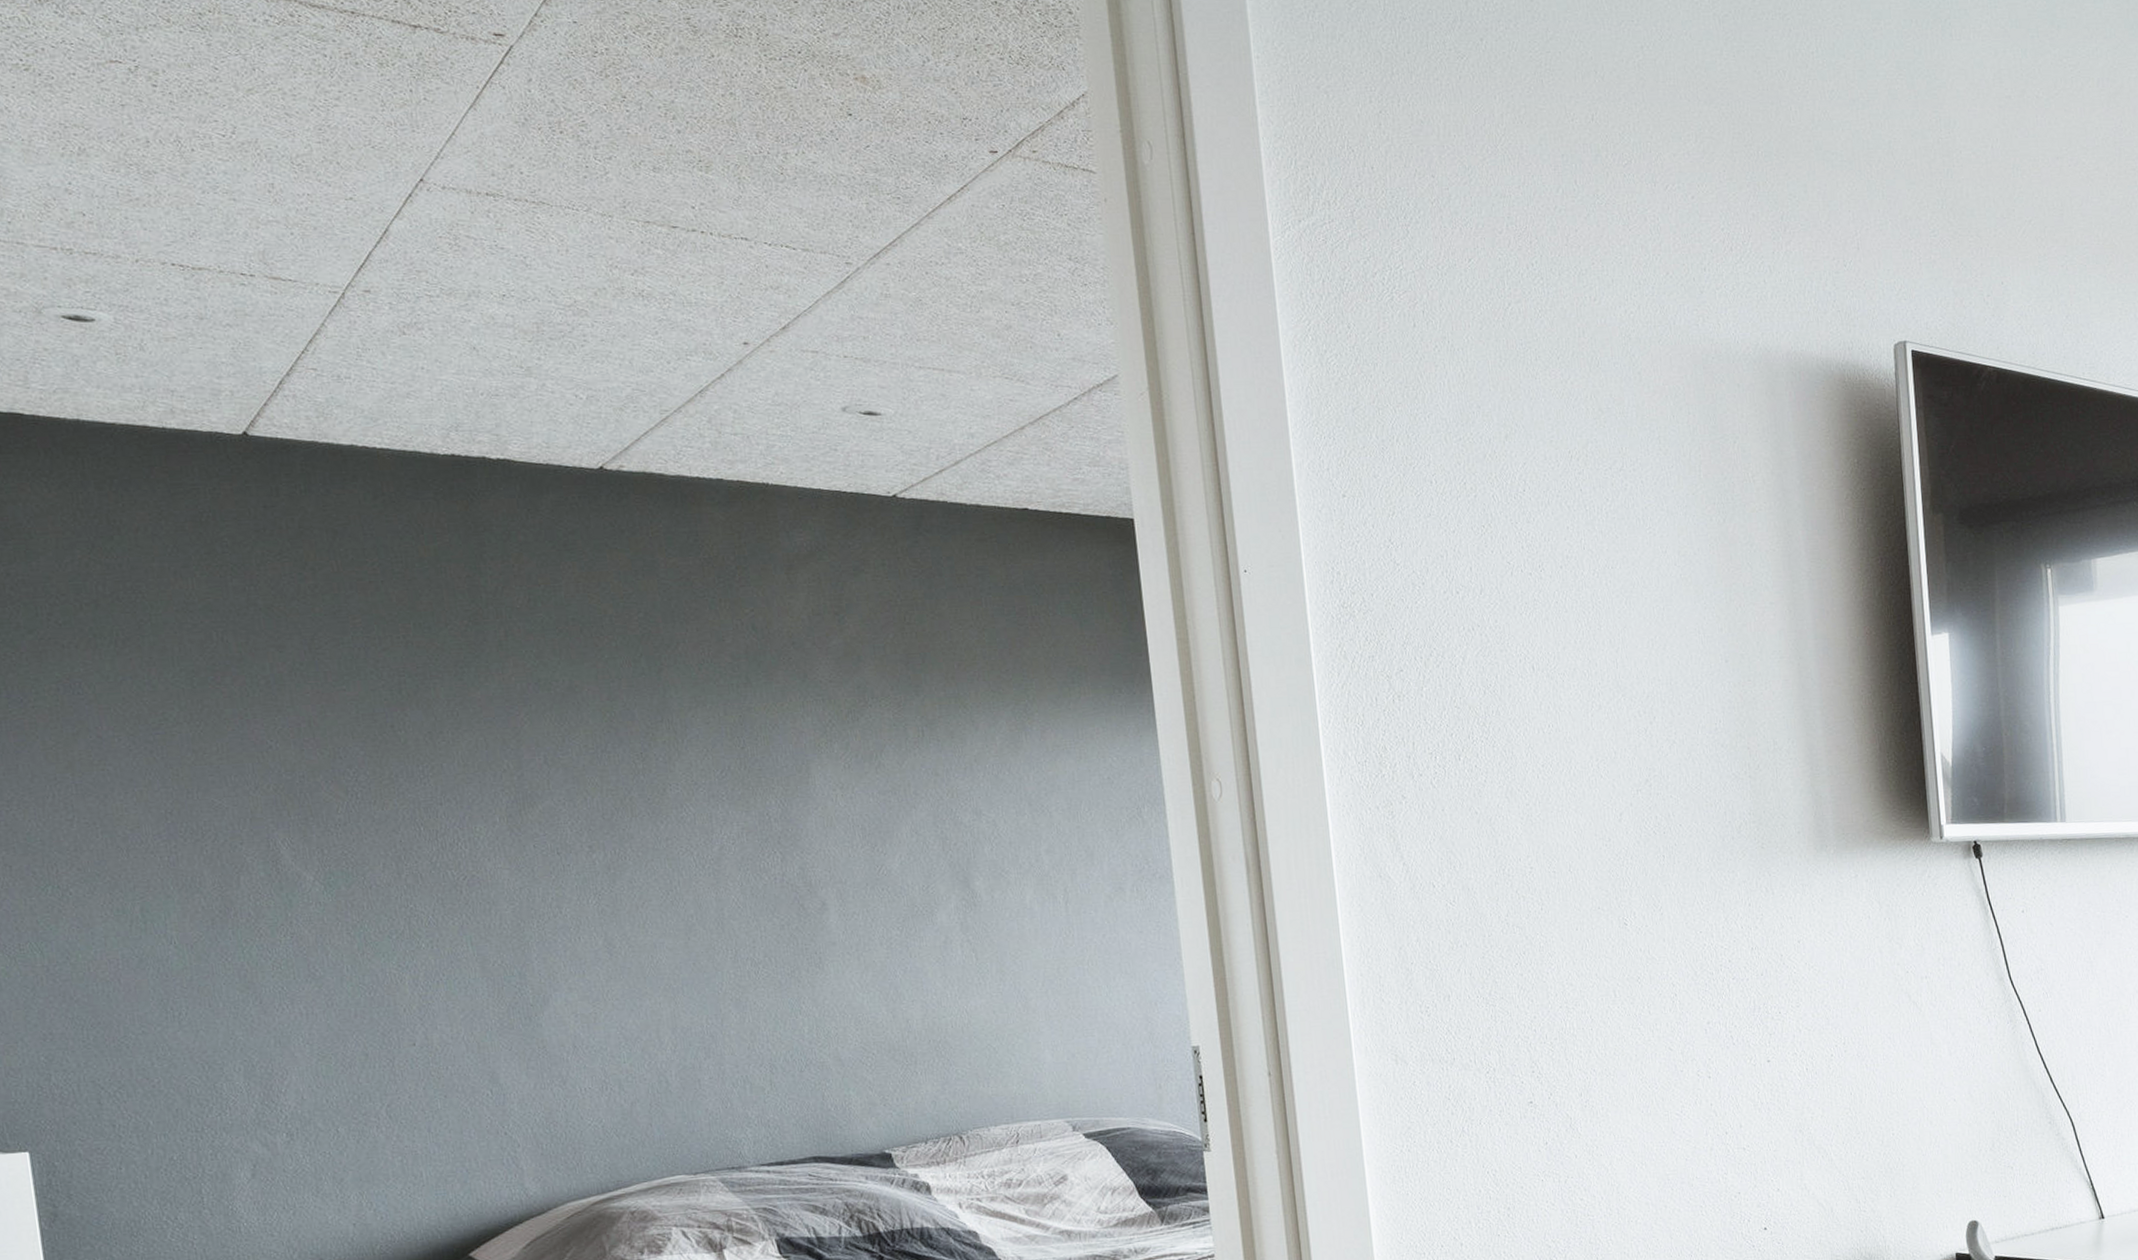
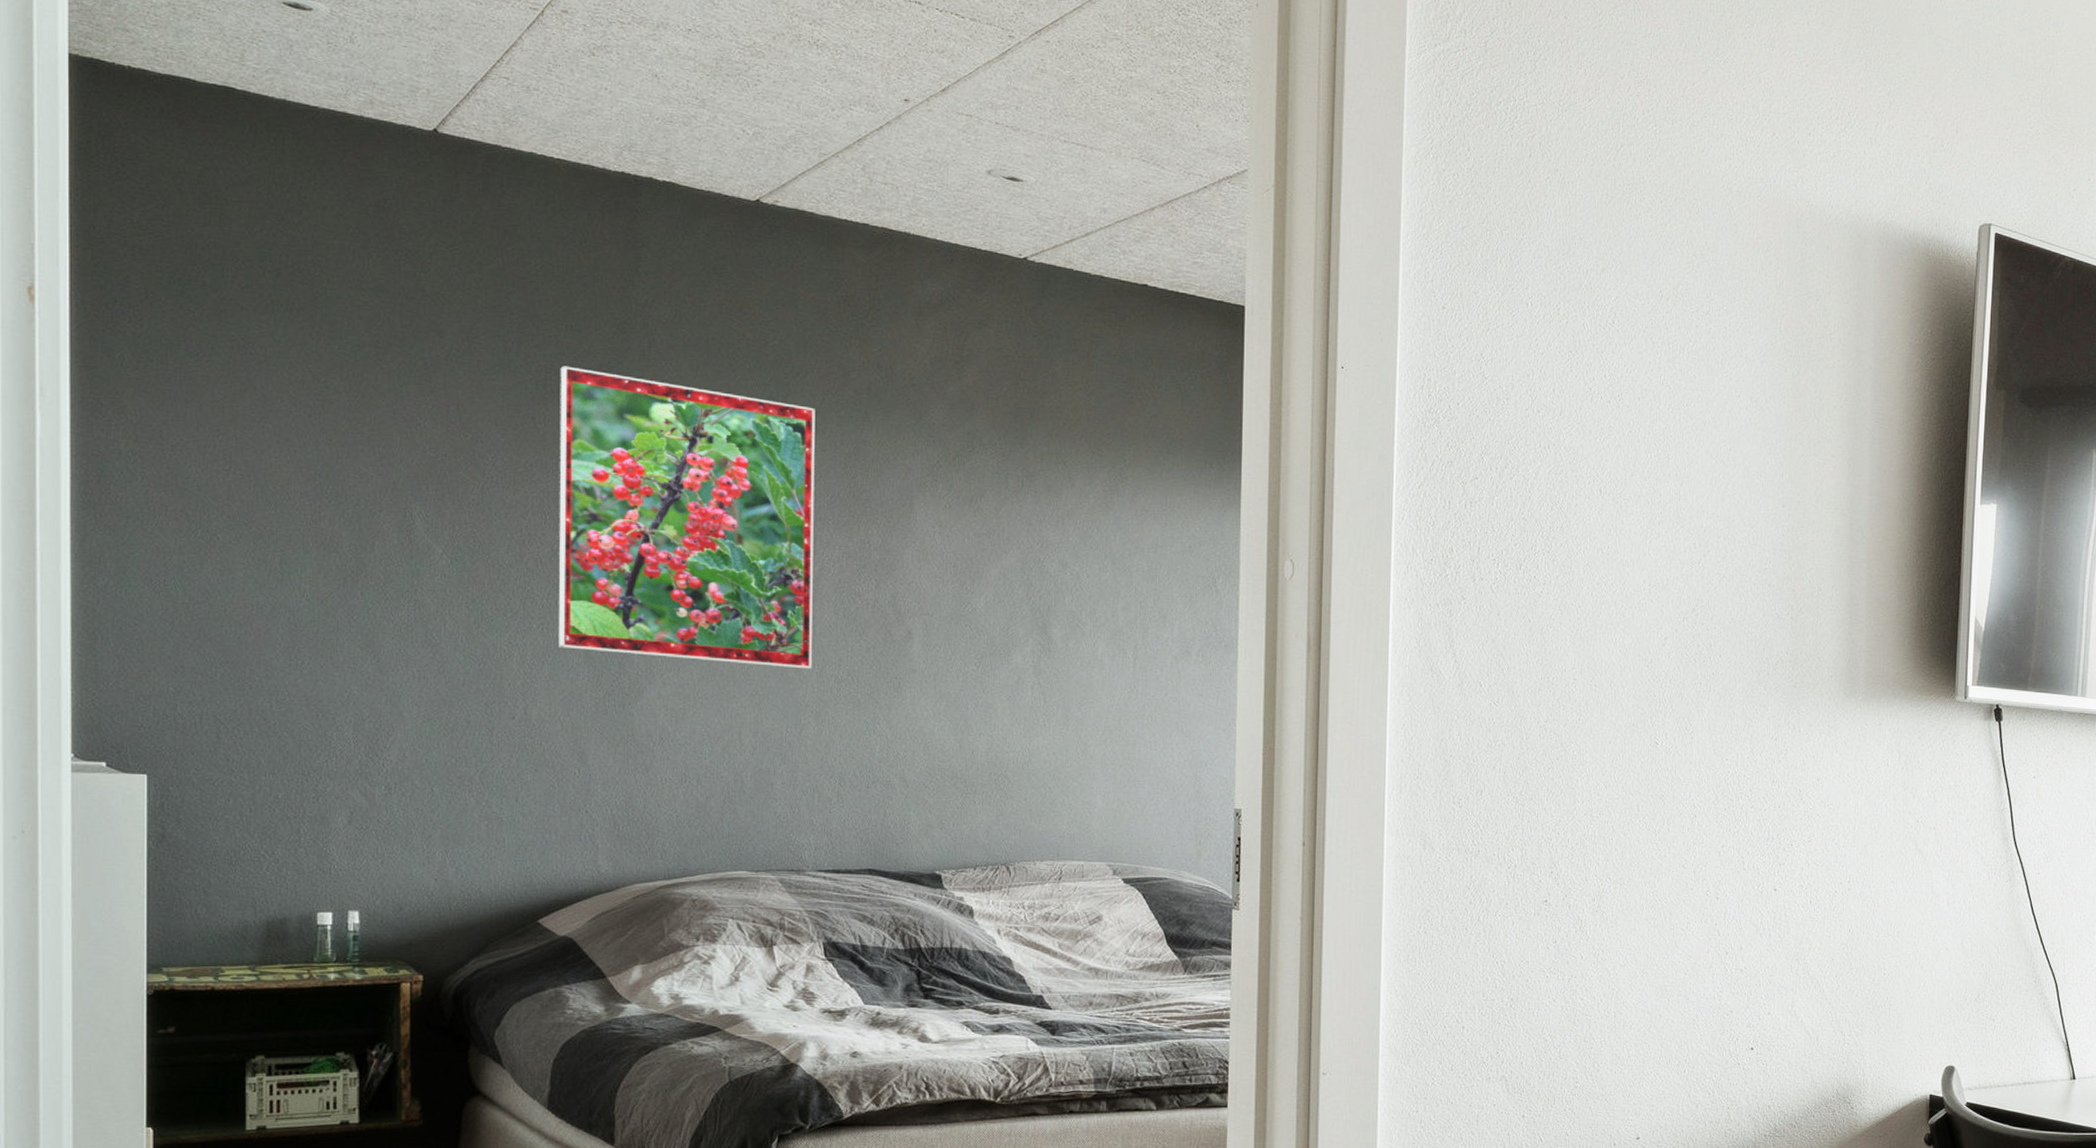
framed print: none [414,666,725,965] -> present [558,366,815,670]

